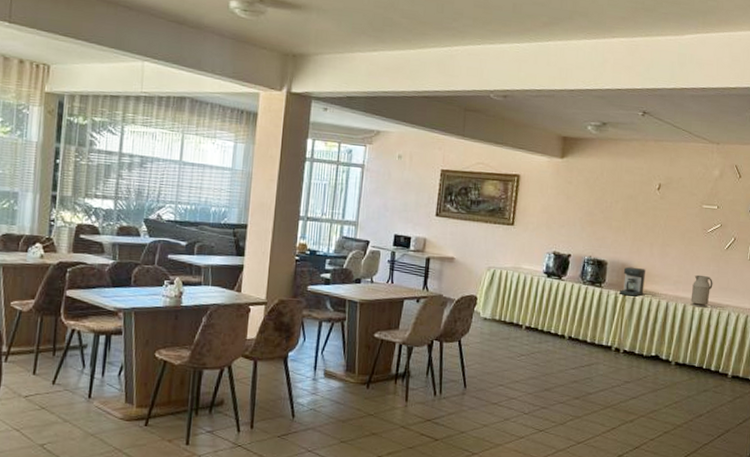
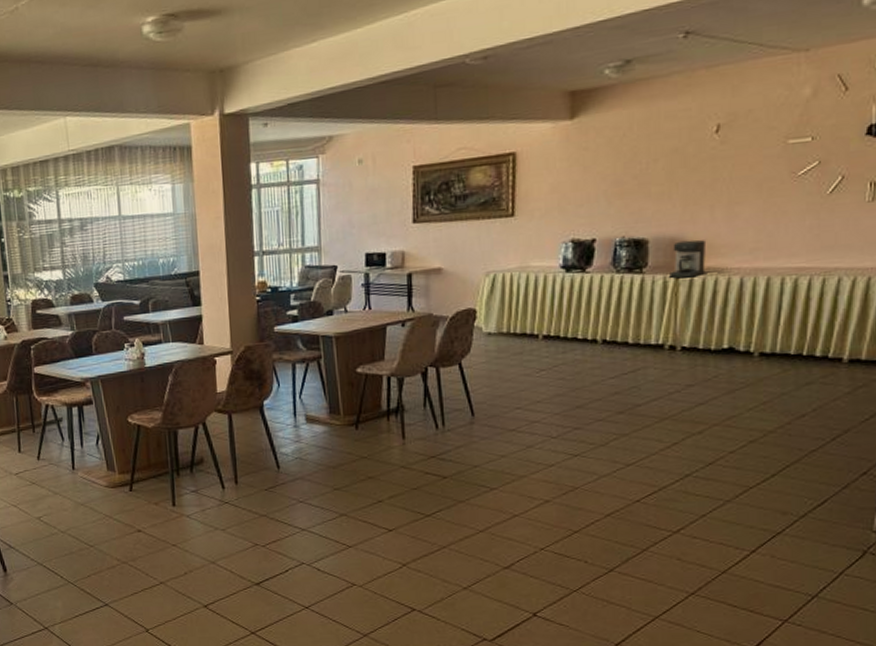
water jug: present [690,274,713,309] -> none [777,234,811,279]

